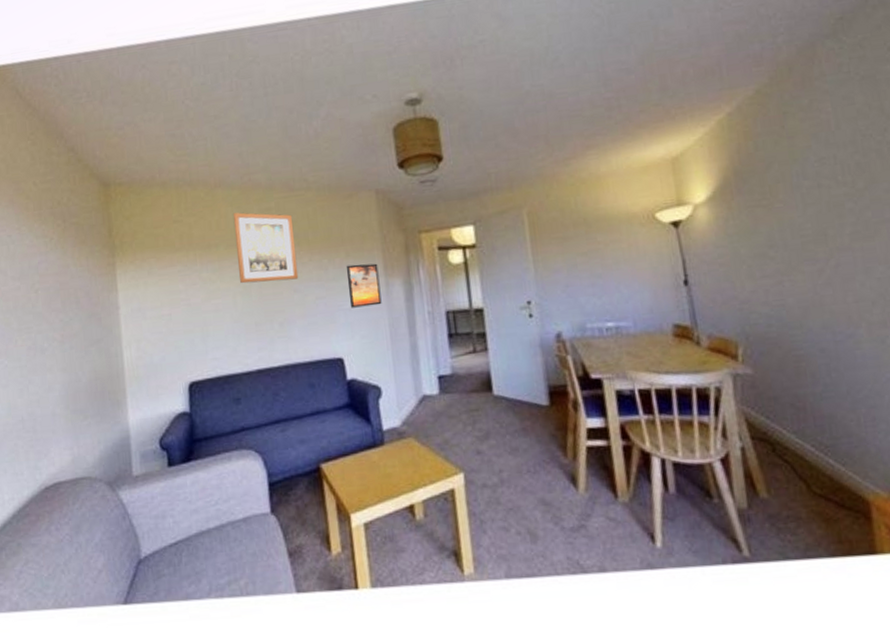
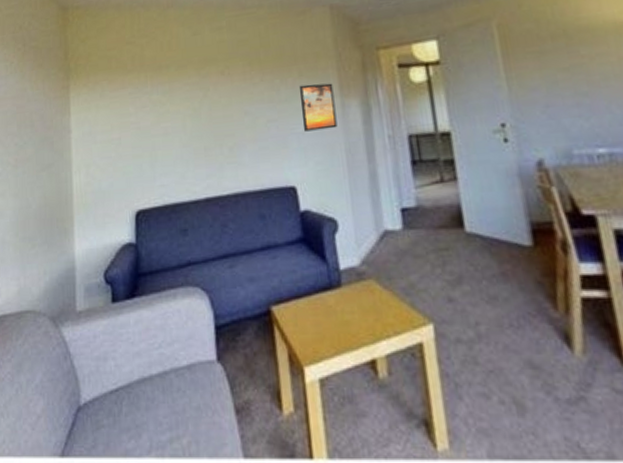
wall art: present [234,212,299,284] -> none [185,32,250,106]

